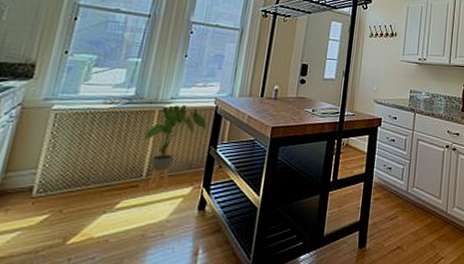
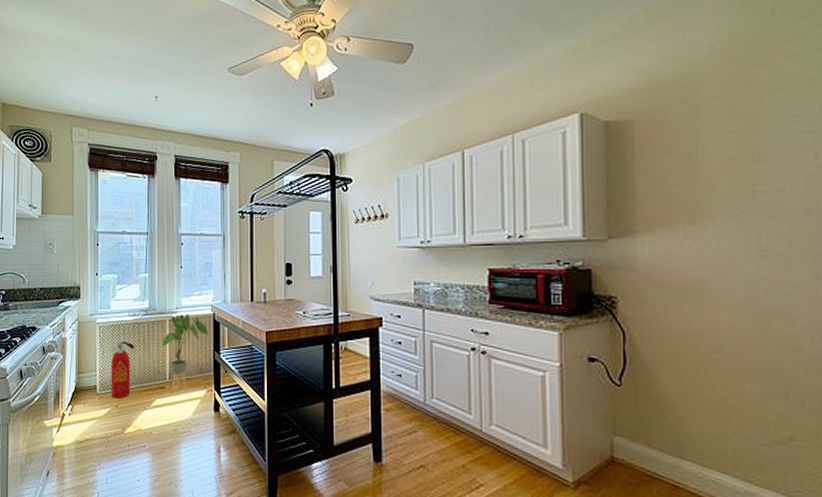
fire extinguisher: none [54,132,104,202] -> present [110,341,134,399]

